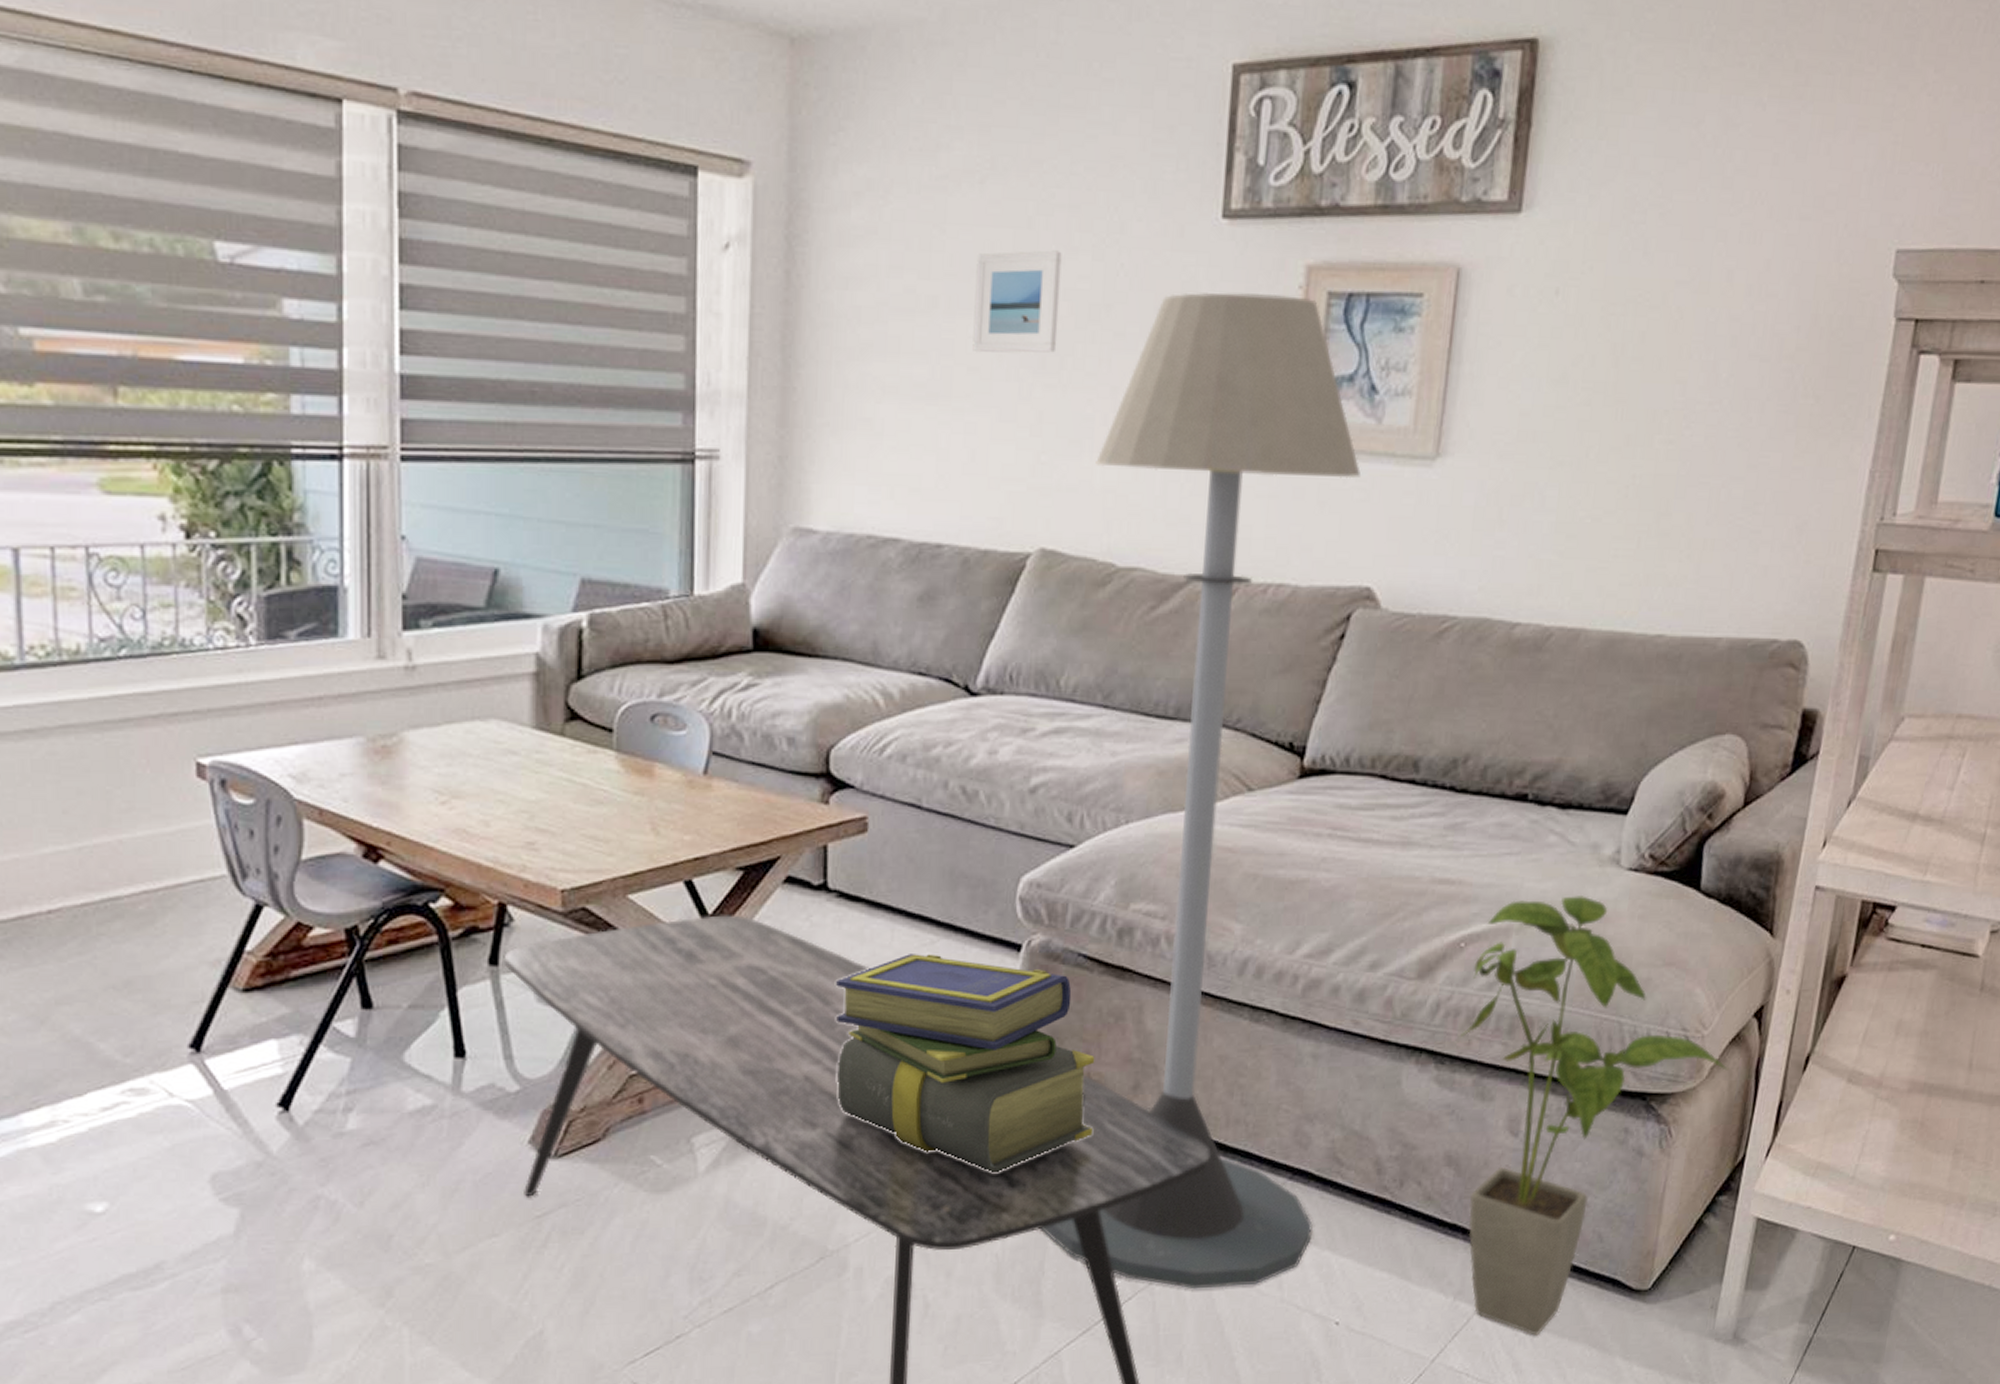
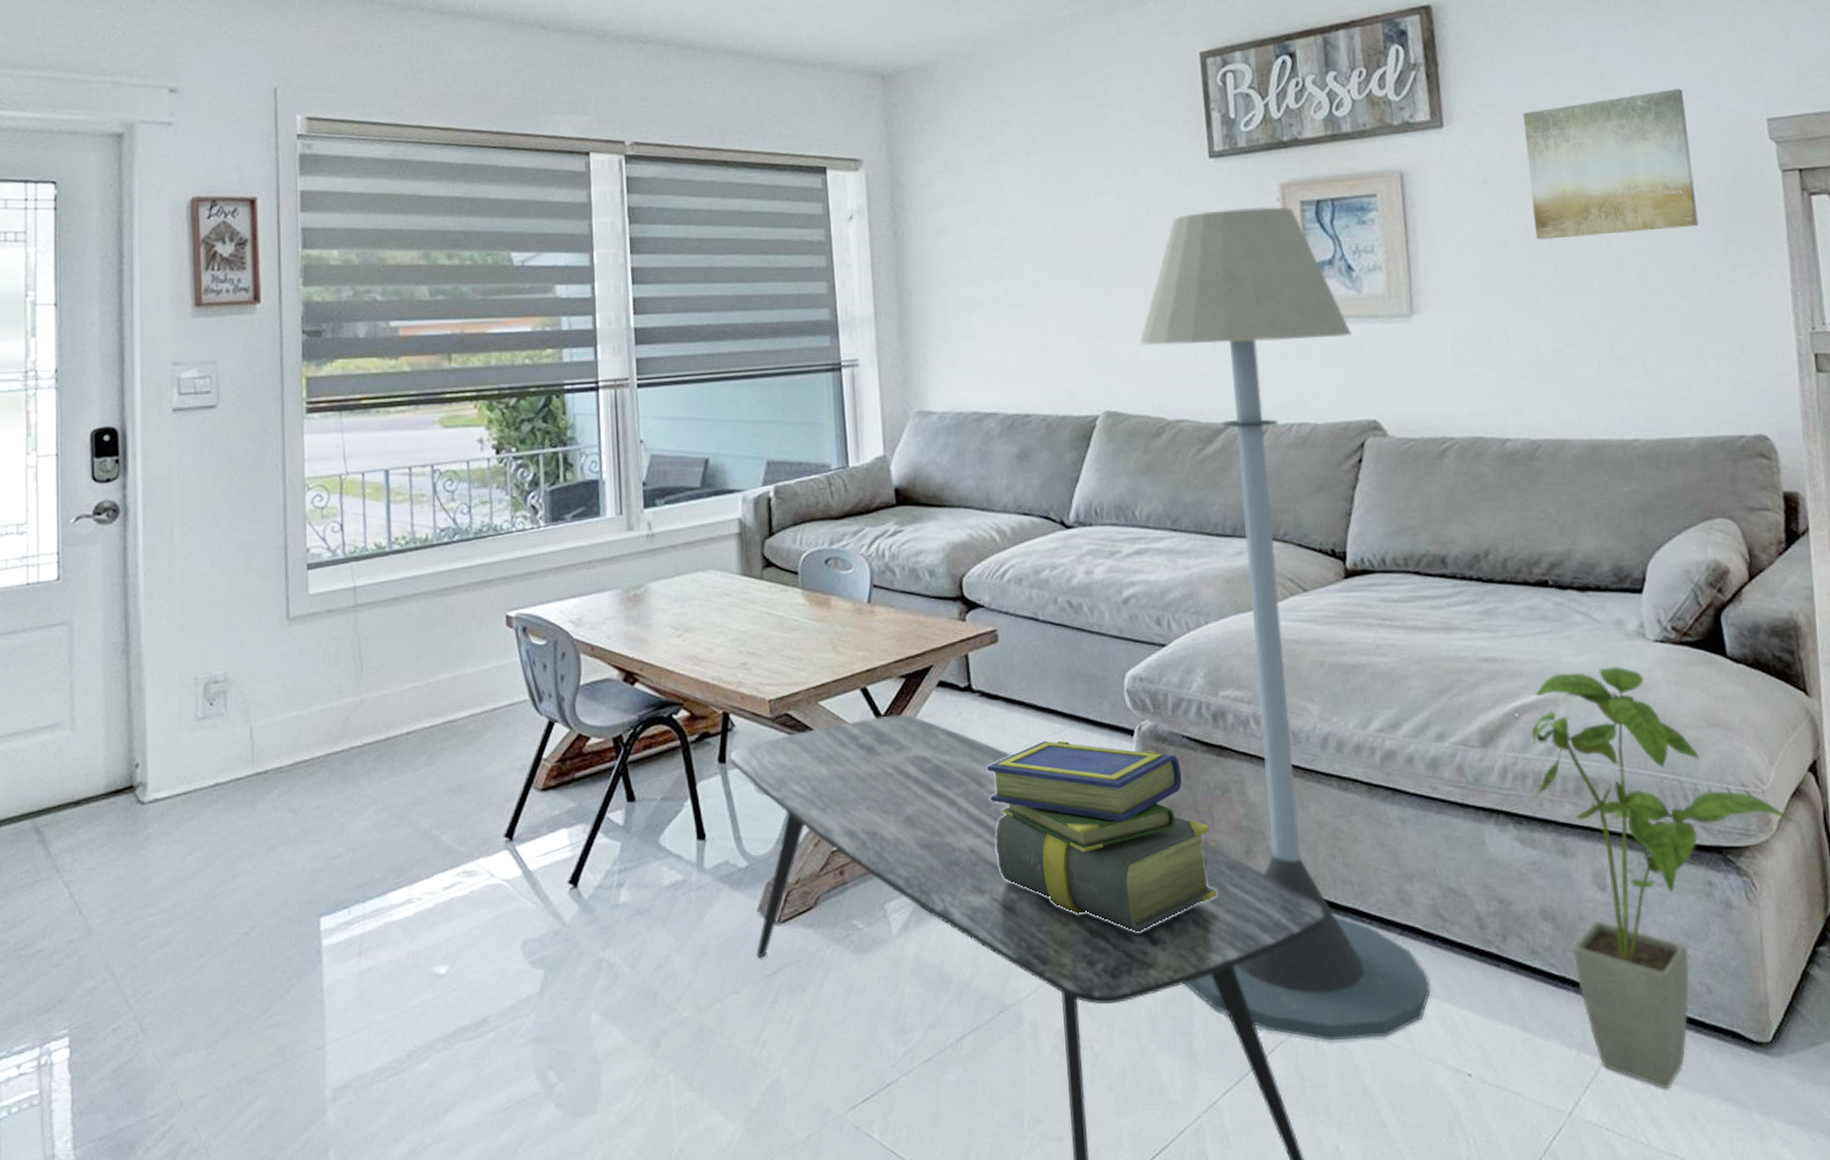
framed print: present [972,250,1062,353] -> none [1030,194,1098,271]
wall art: none [1601,196,1811,380] -> present [1522,88,1699,240]

